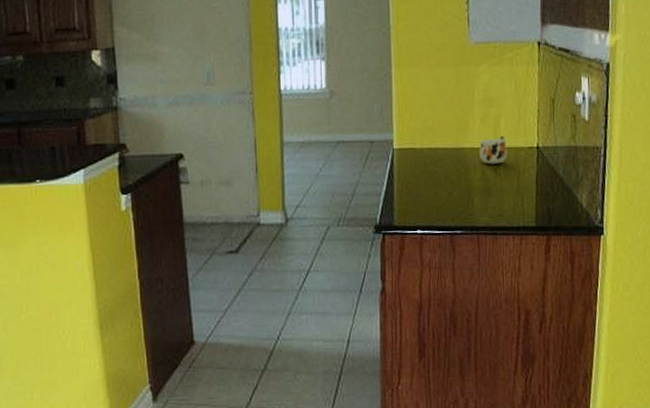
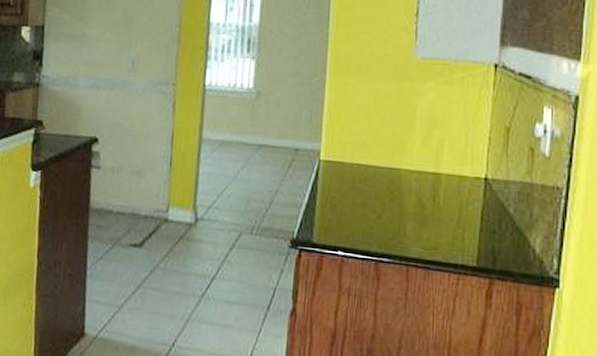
mug: present [478,135,508,164] -> none [416,160,451,191]

